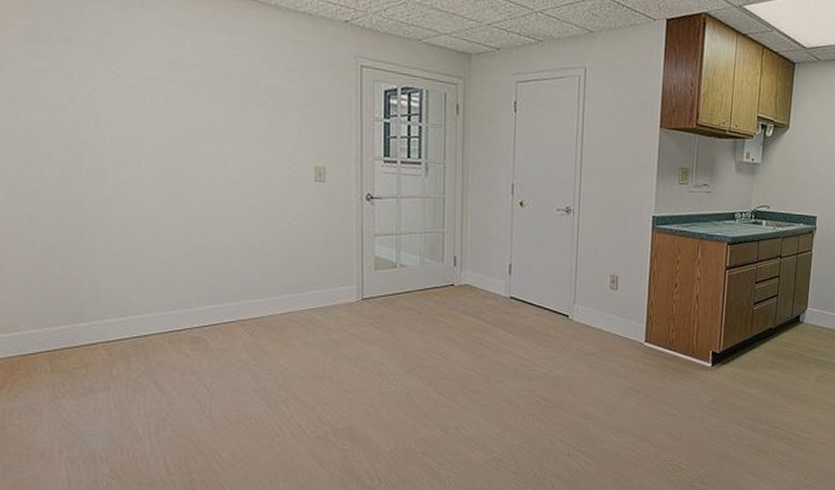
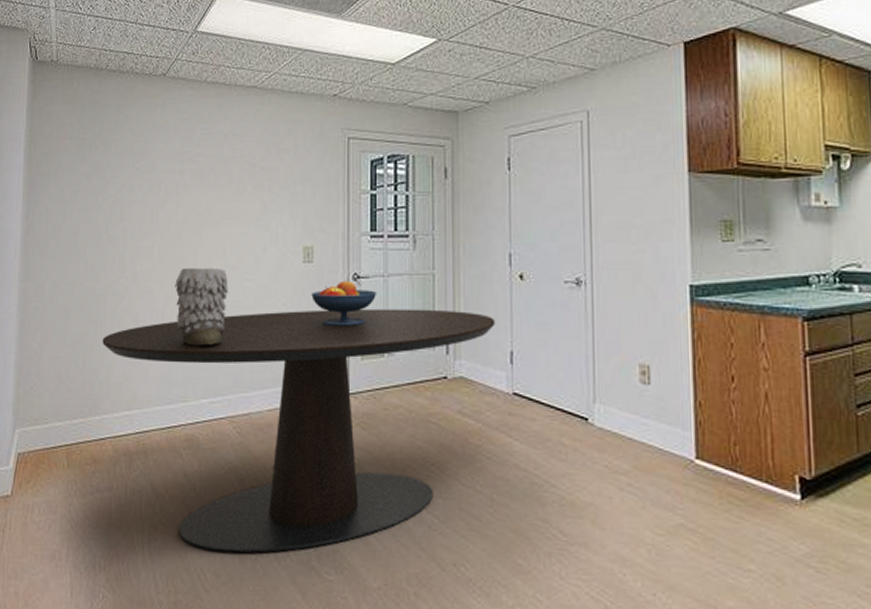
dining table: none [83,225,498,436] -> present [102,308,496,553]
vase: none [170,179,234,256] -> present [175,267,229,346]
fruit bowl: none [324,200,389,241] -> present [311,280,376,326]

